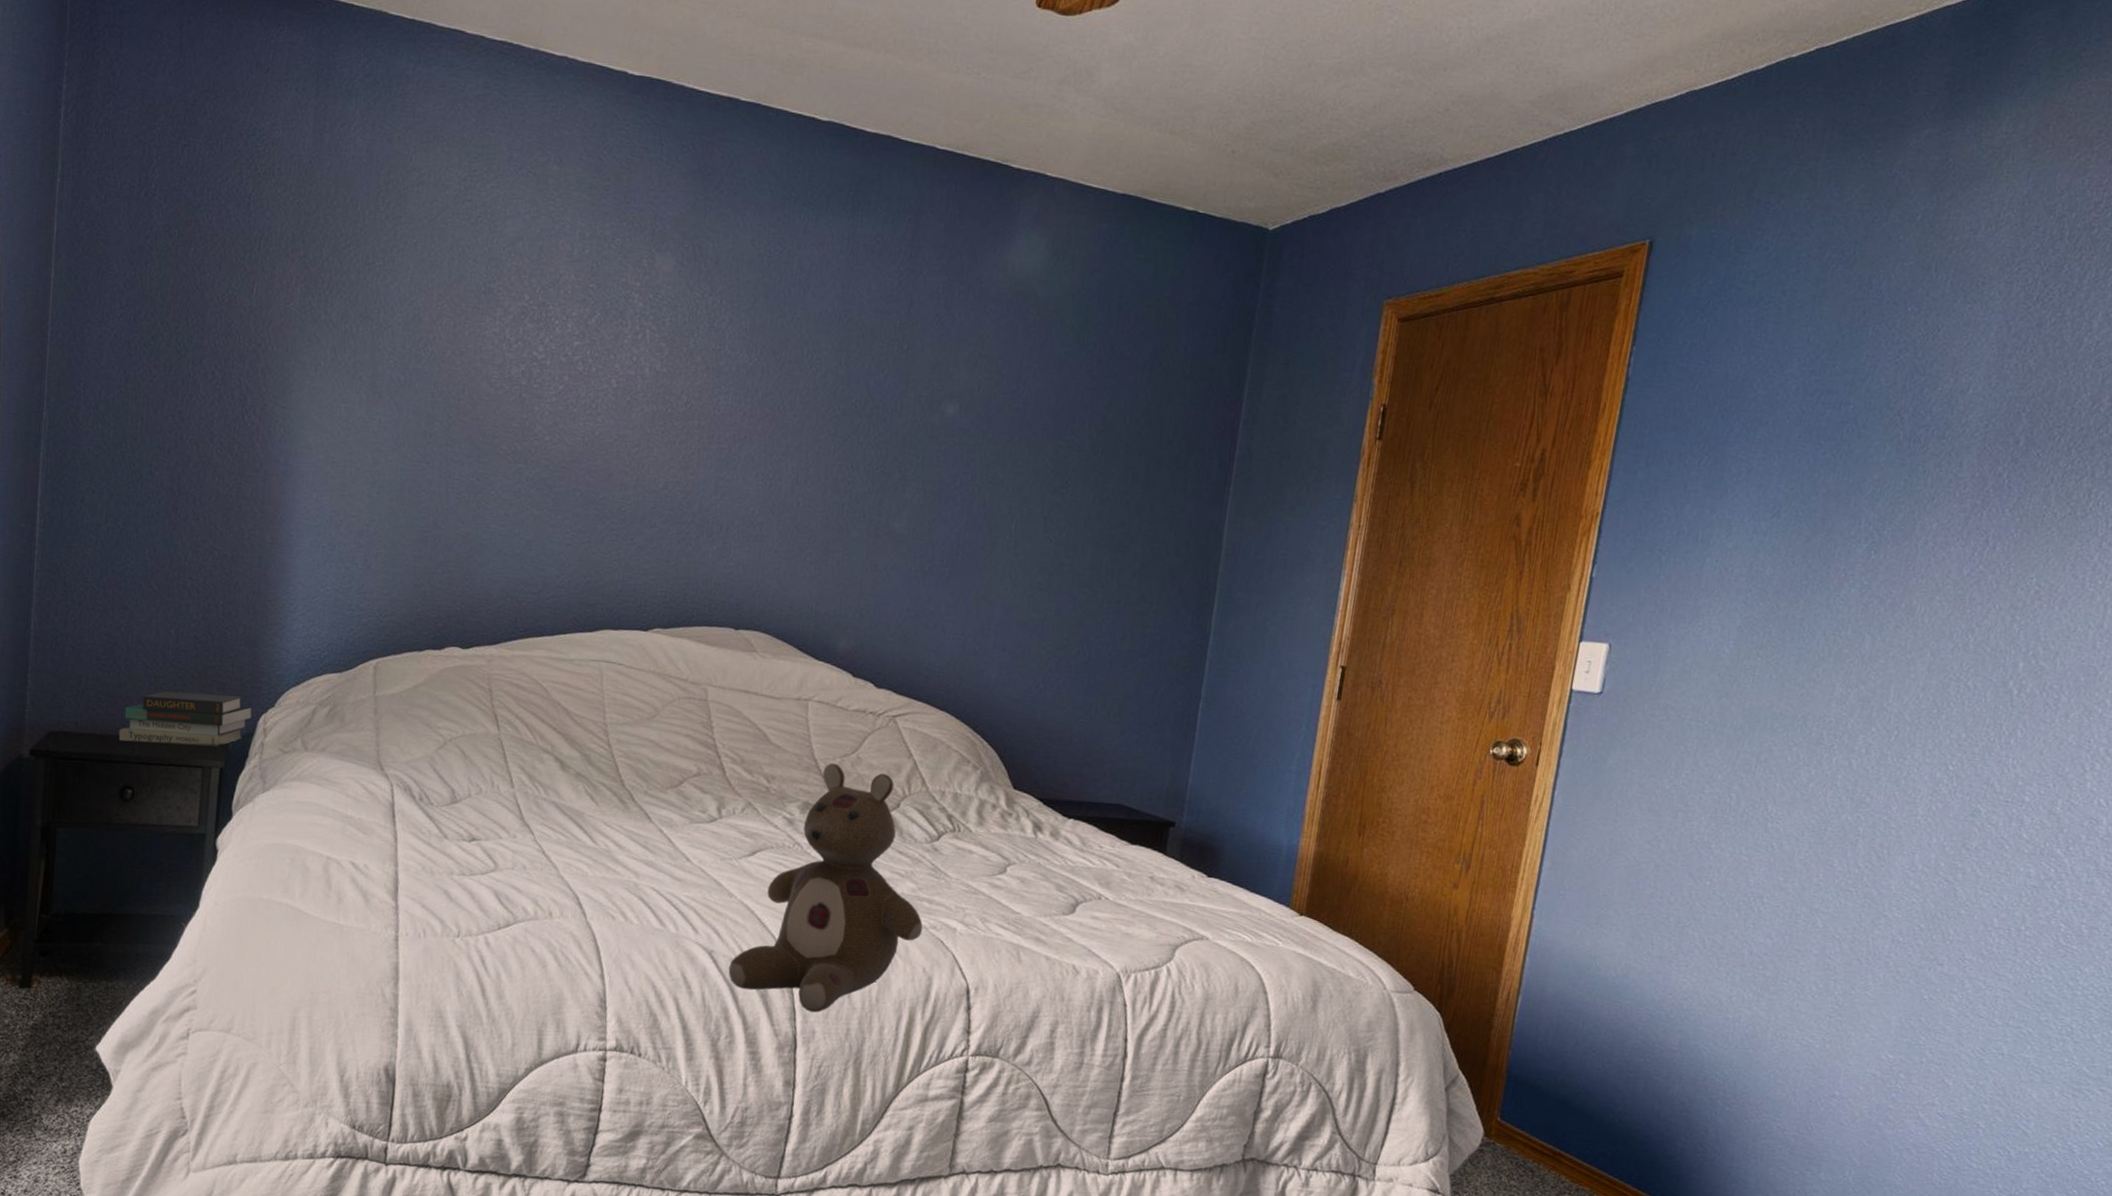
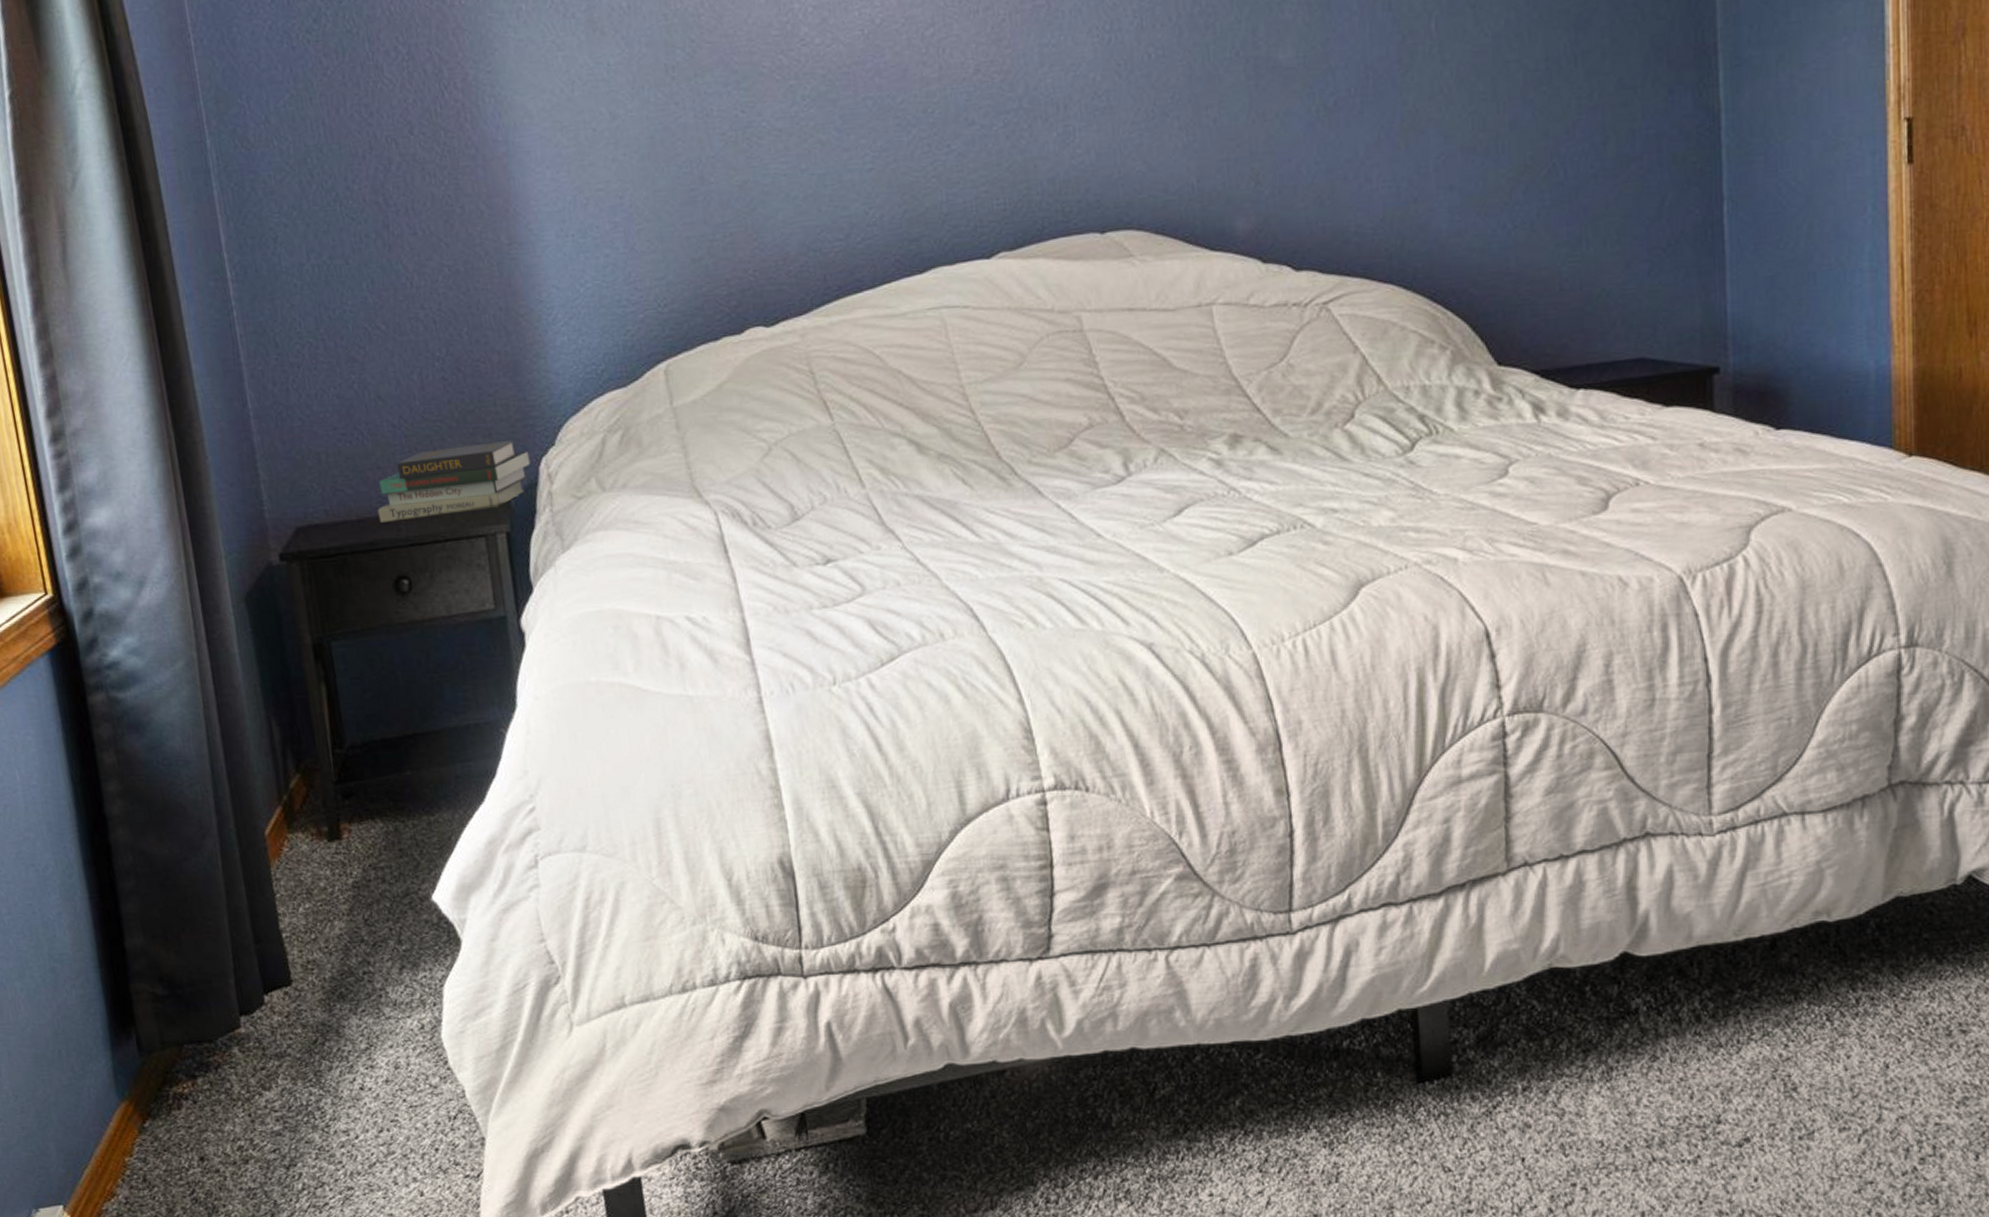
stuffed bear: present [728,763,923,1013] -> none [1176,377,1414,698]

